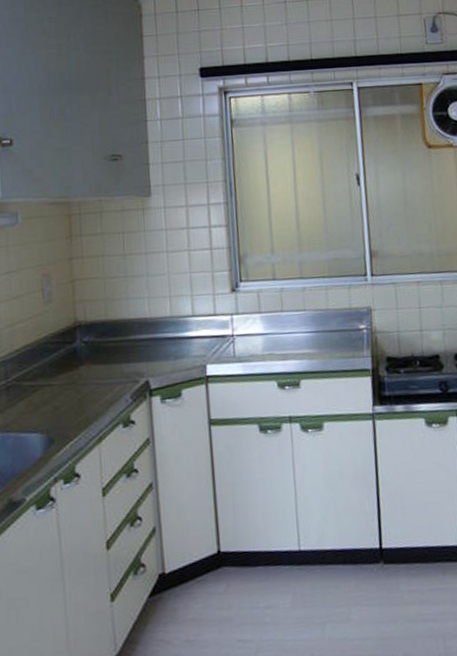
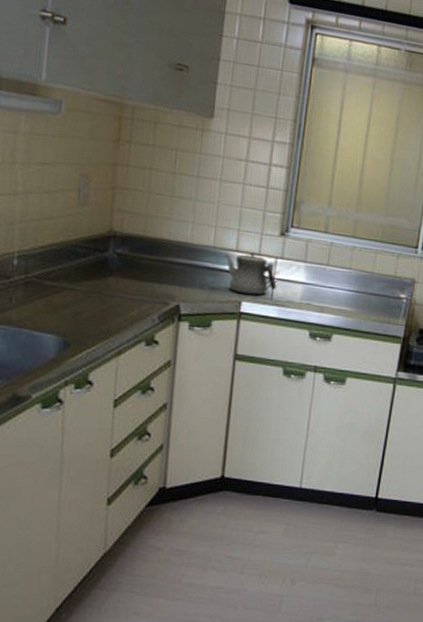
teapot: none [182,314,237,358] -> present [224,252,277,296]

